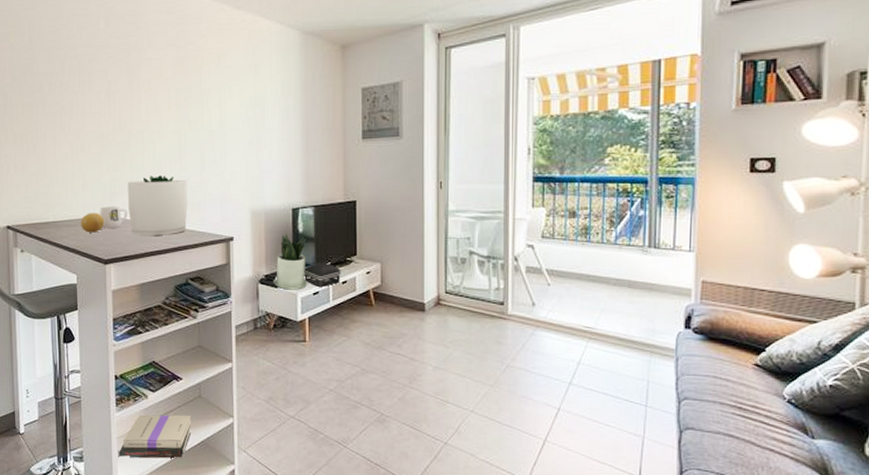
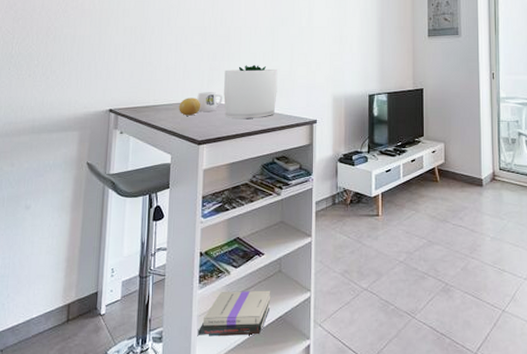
planter: present [273,233,308,290] -> none [351,117,382,168]
wireless router: present [304,262,341,288] -> none [378,142,410,166]

